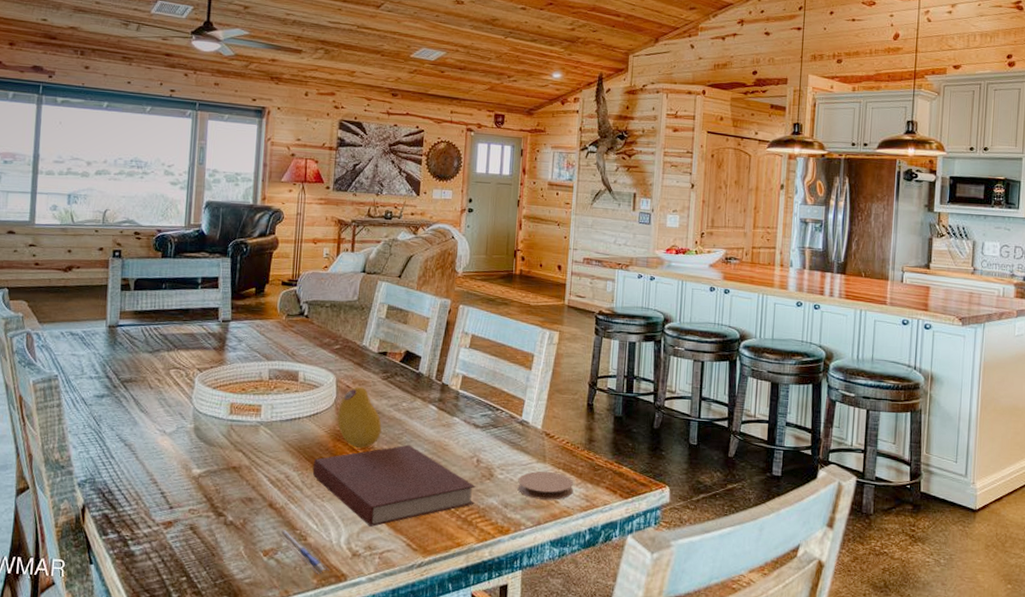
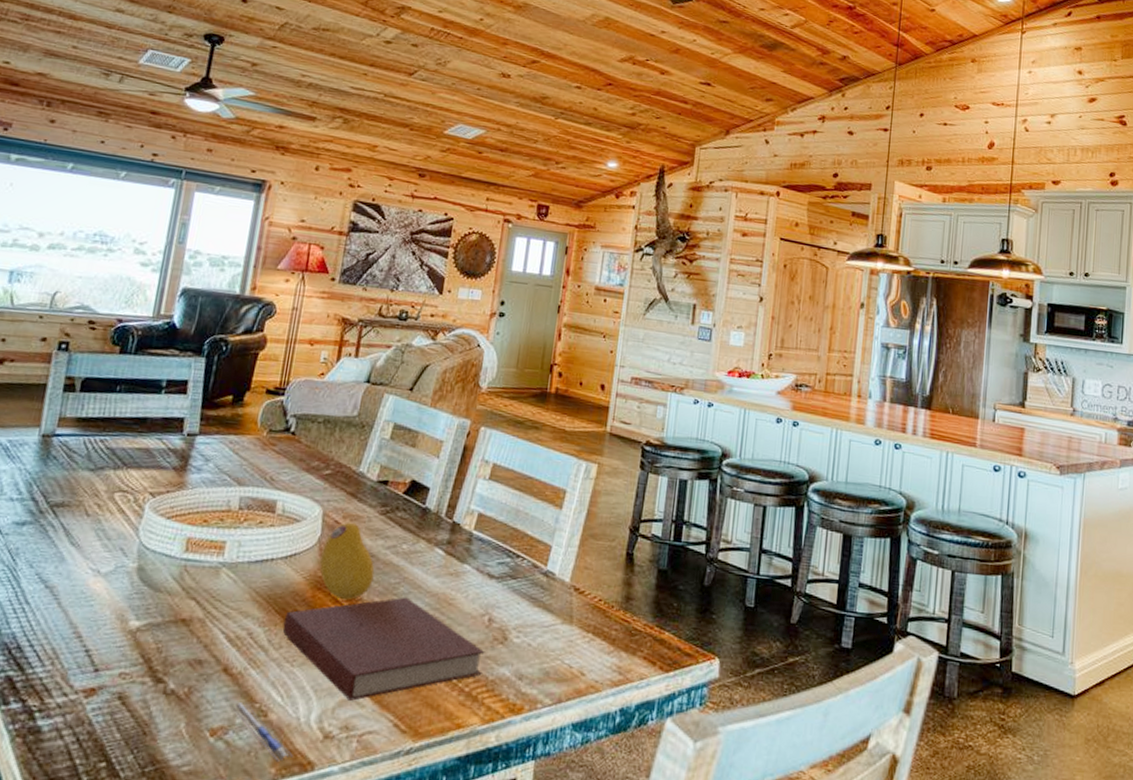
coaster: present [517,471,574,500] -> none [536,634,605,672]

